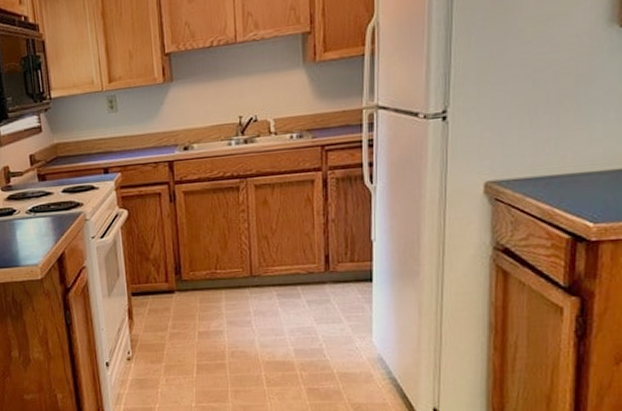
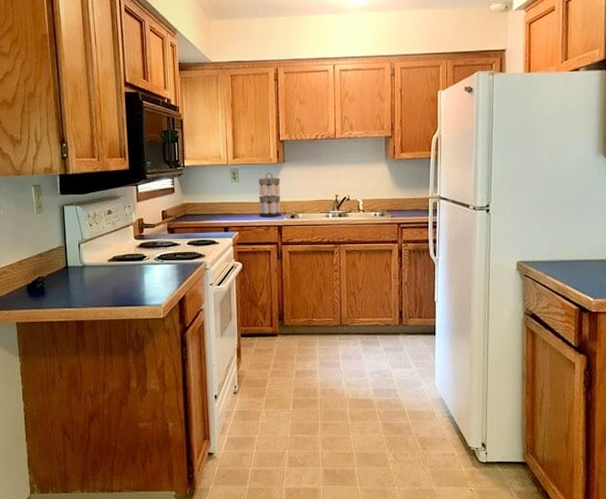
spice rack: none [141,95,172,153] -> present [258,172,281,218]

